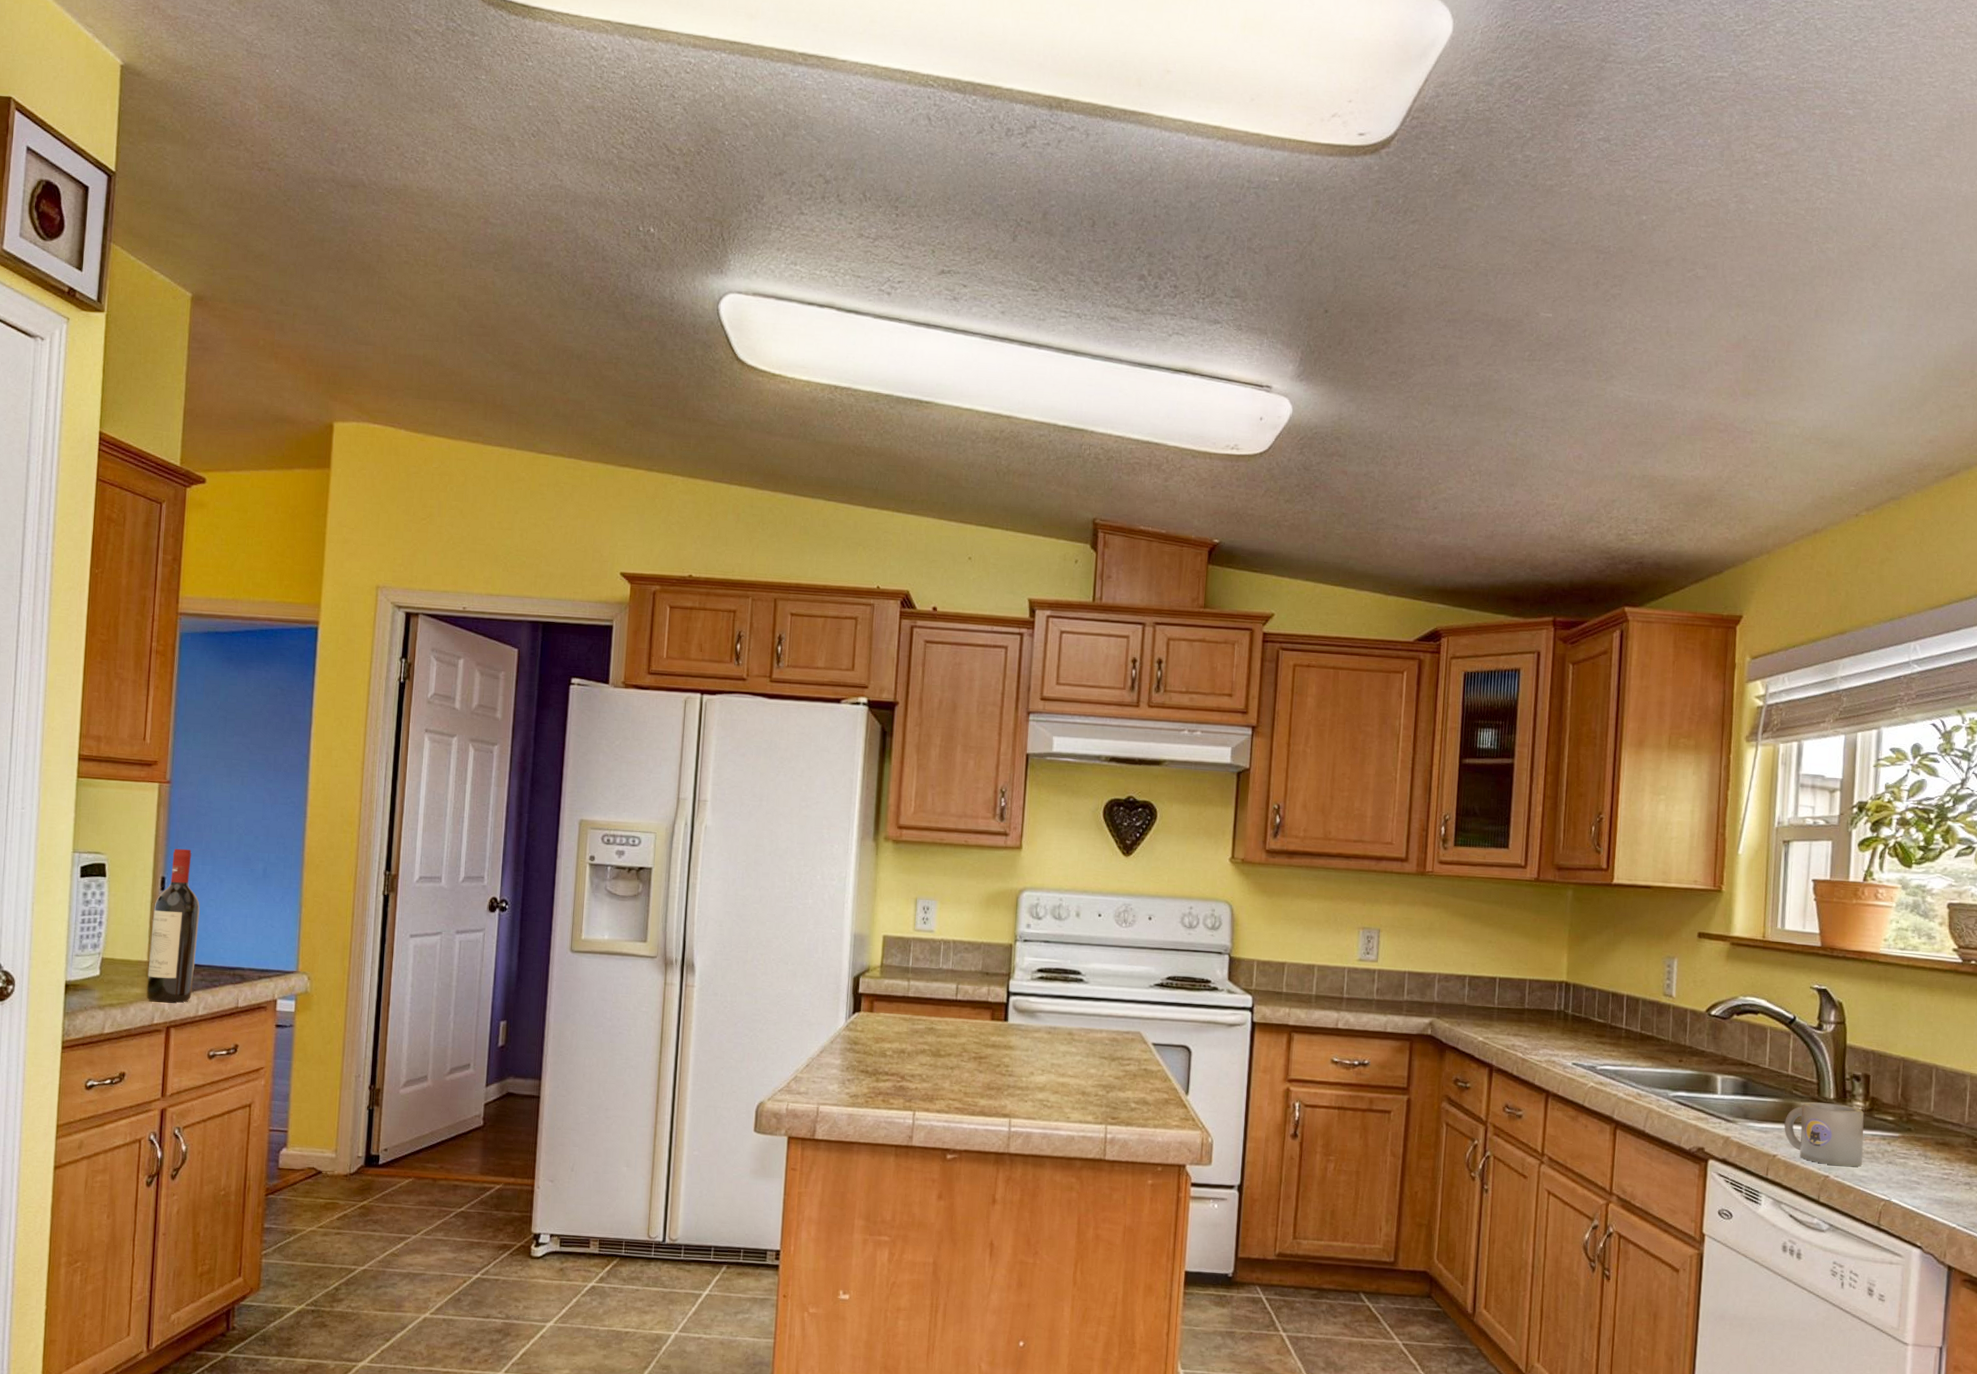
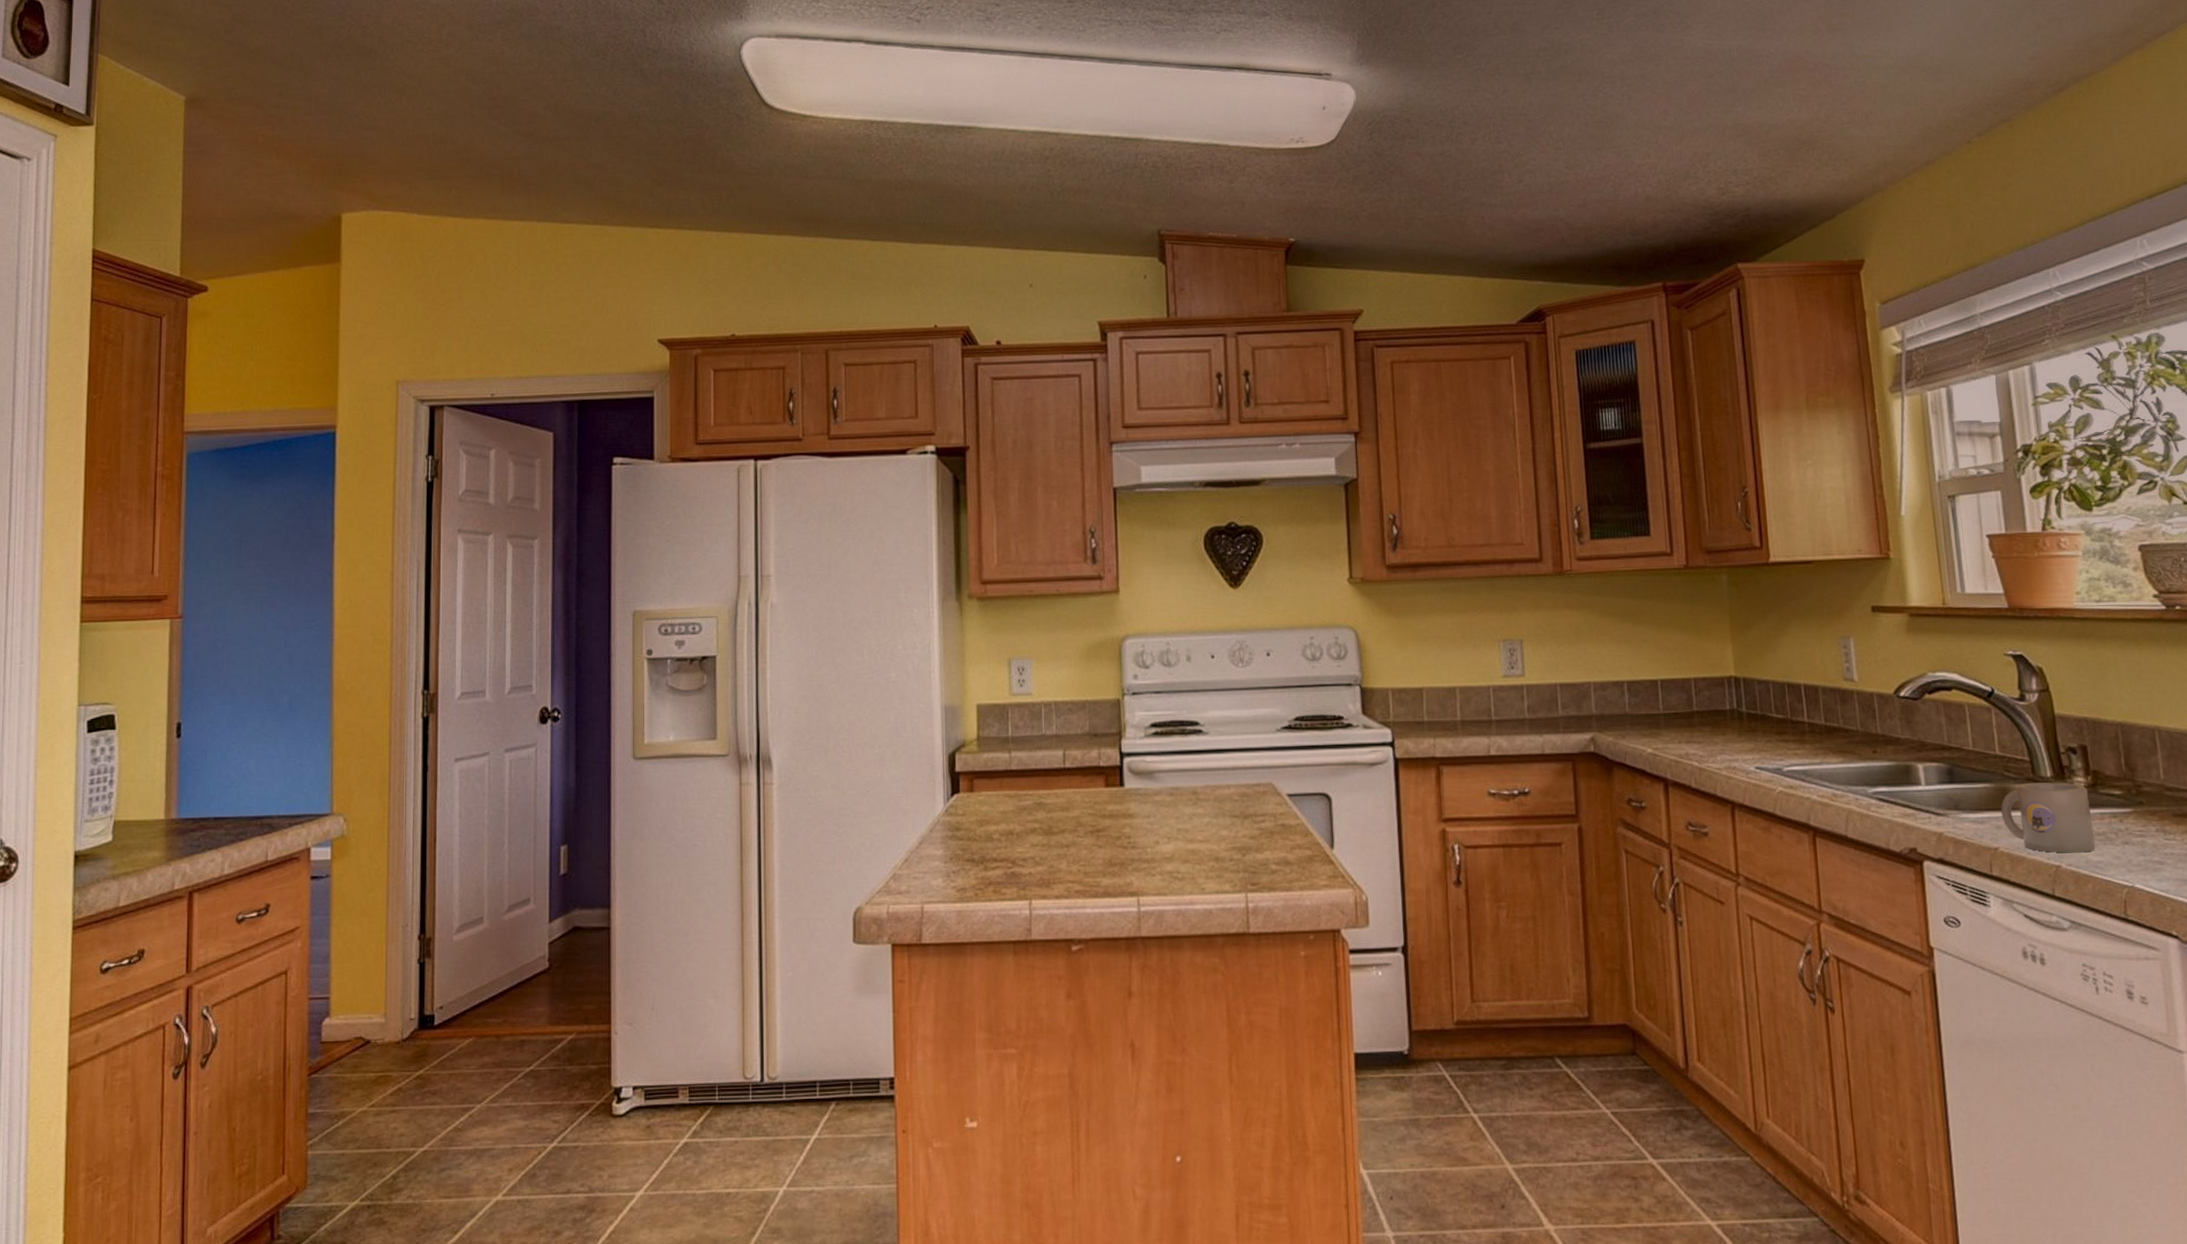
wine bottle: present [146,848,200,1003] -> none [165,689,221,865]

